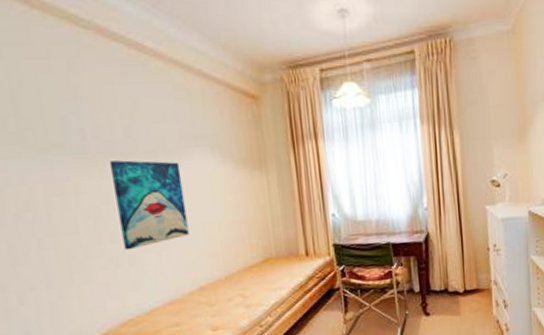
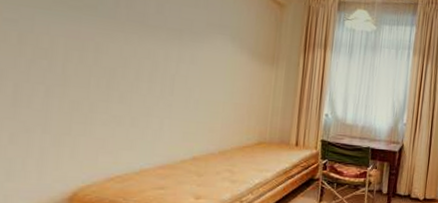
wall art: present [109,160,189,251] -> none [130,30,201,112]

